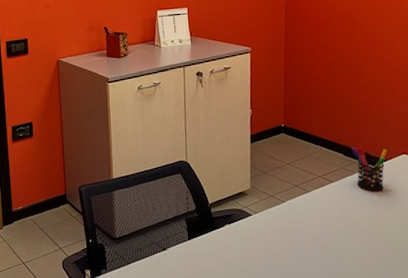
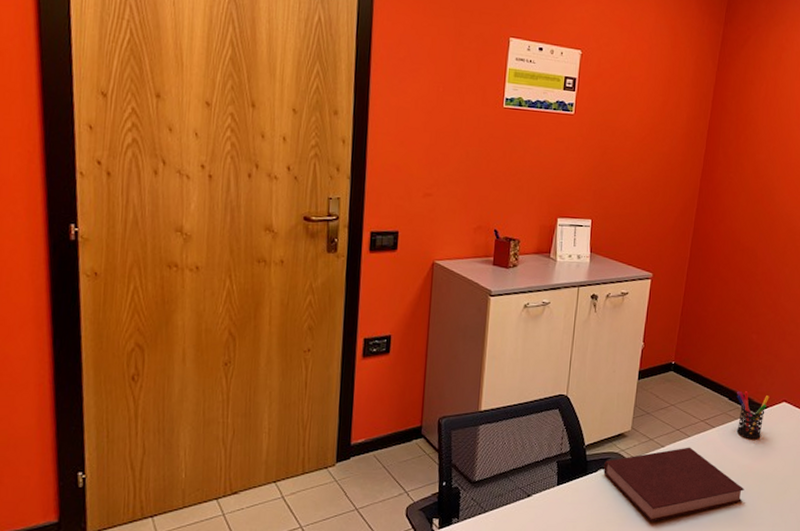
notebook: none [229,201,374,271] -> present [603,447,745,523]

